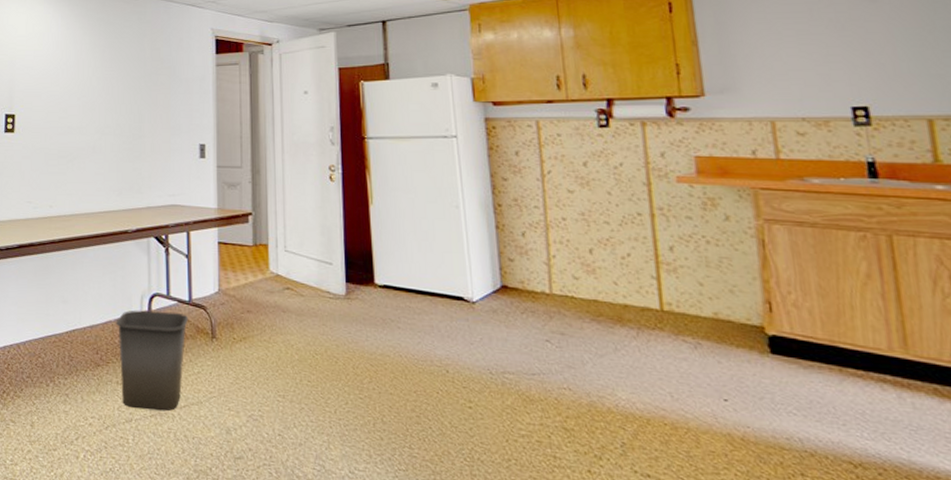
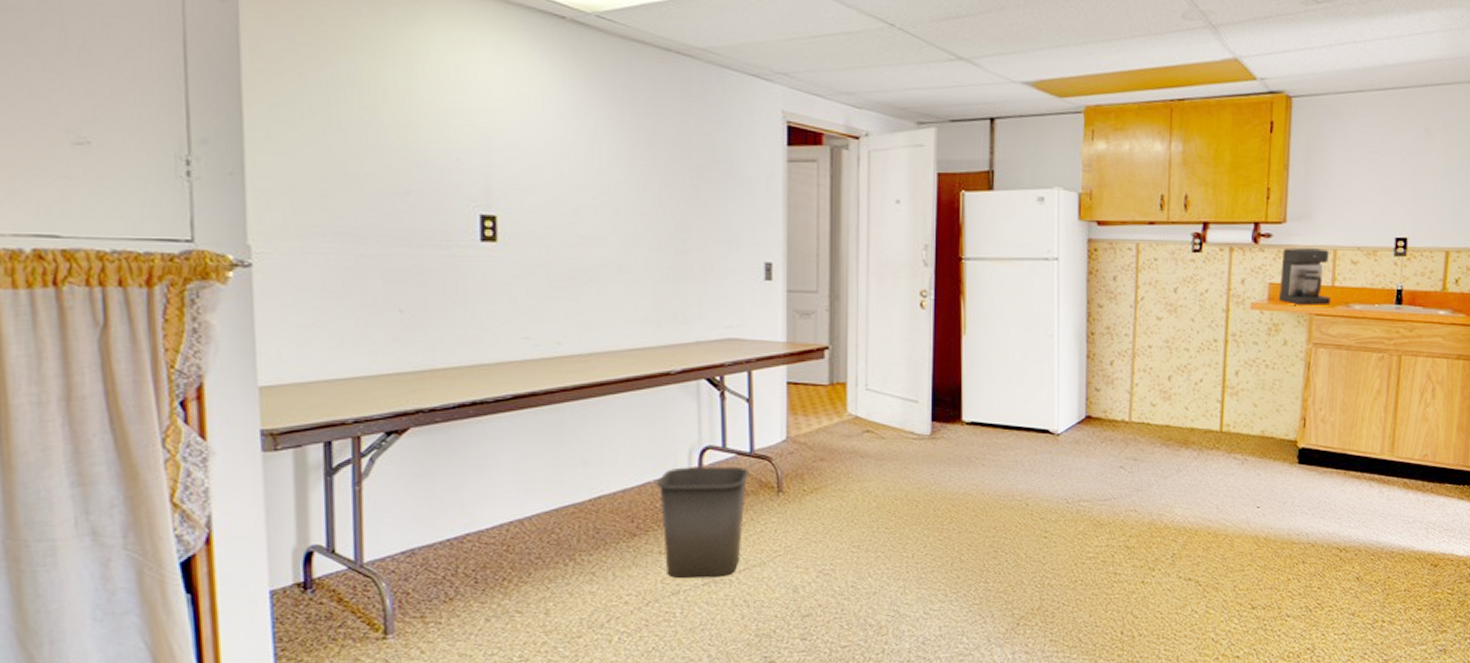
coffee maker: none [706,120,779,180] -> present [1278,248,1331,307]

